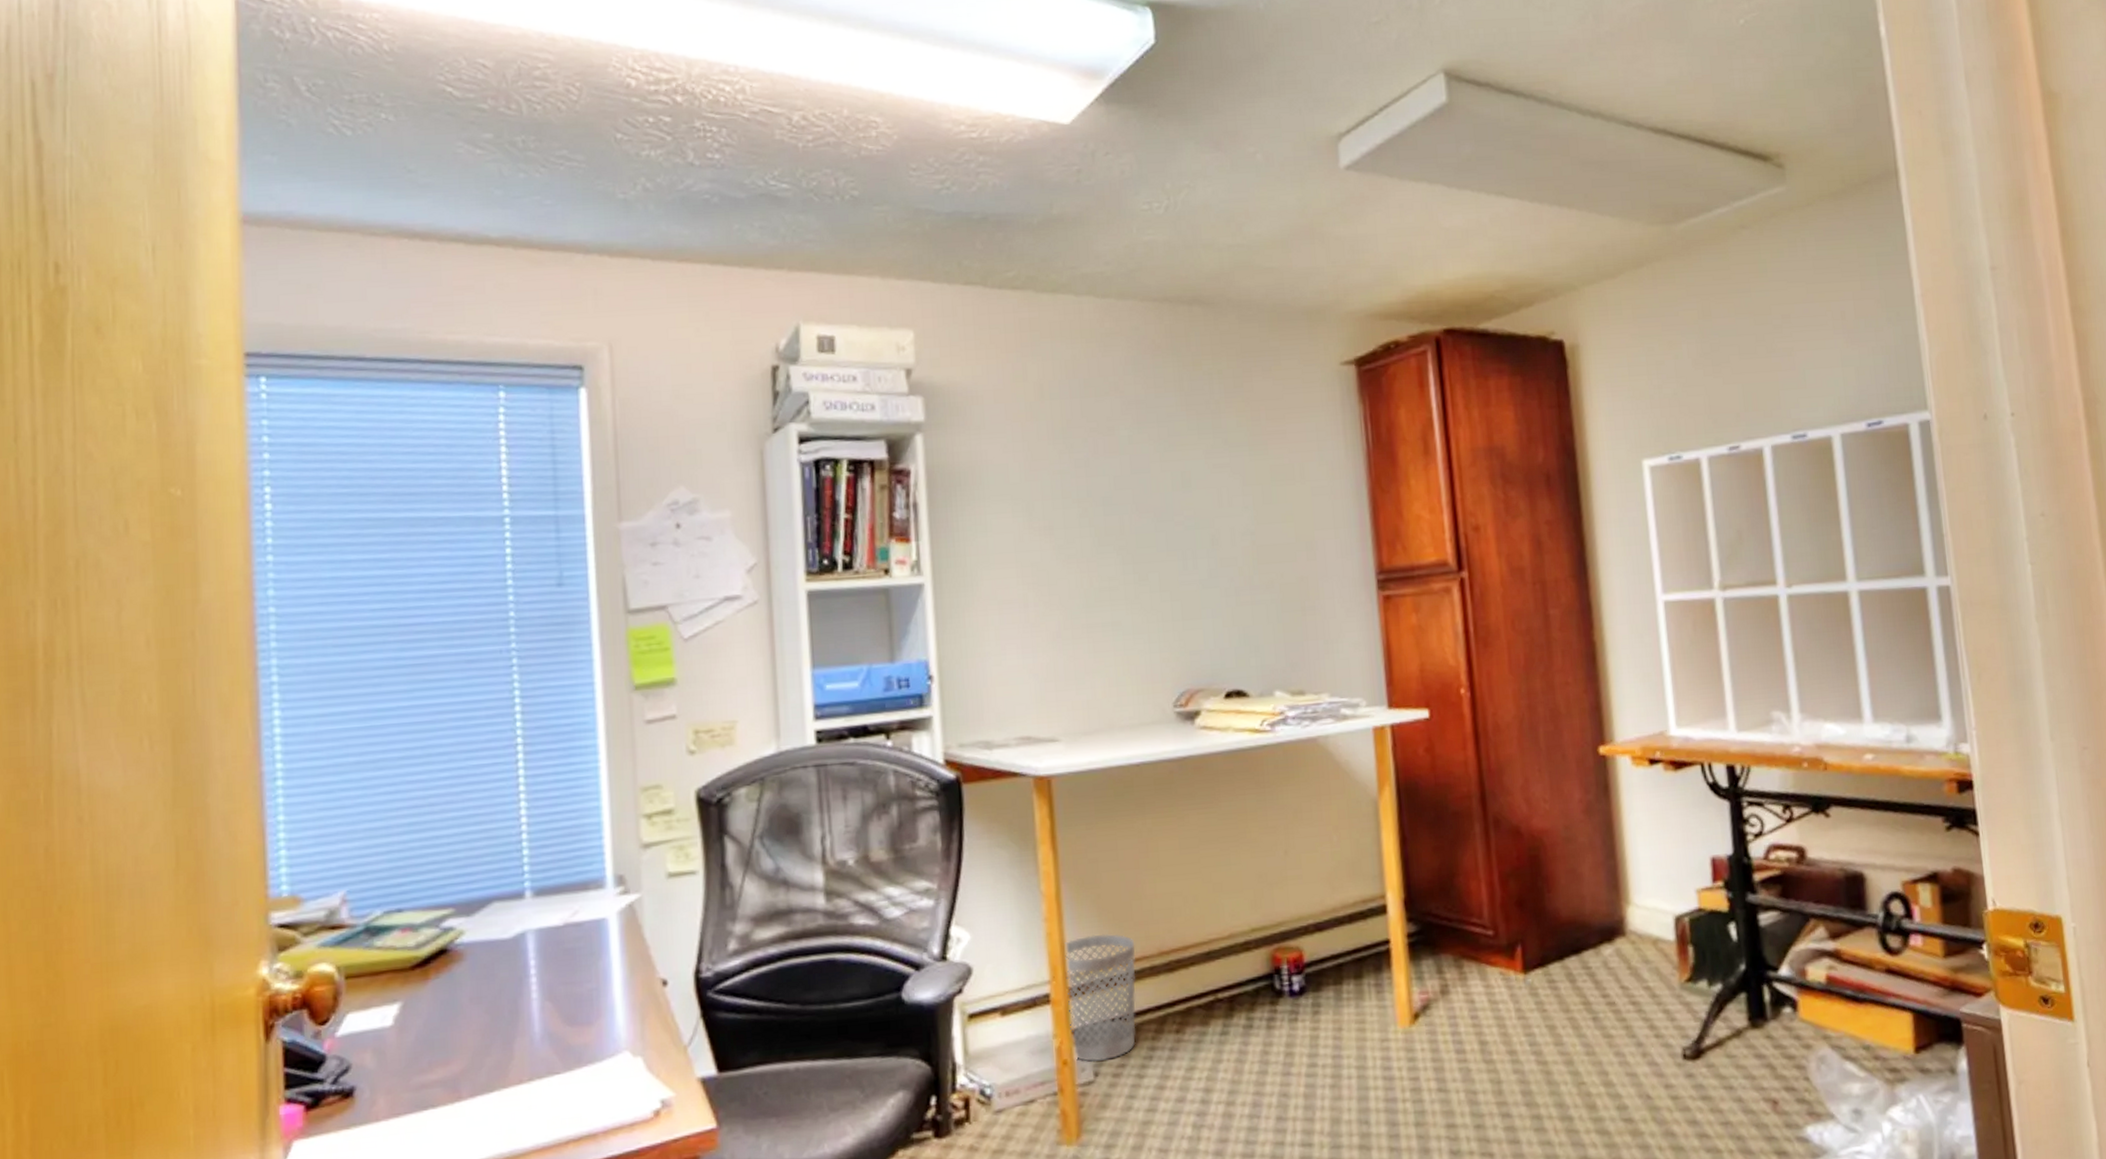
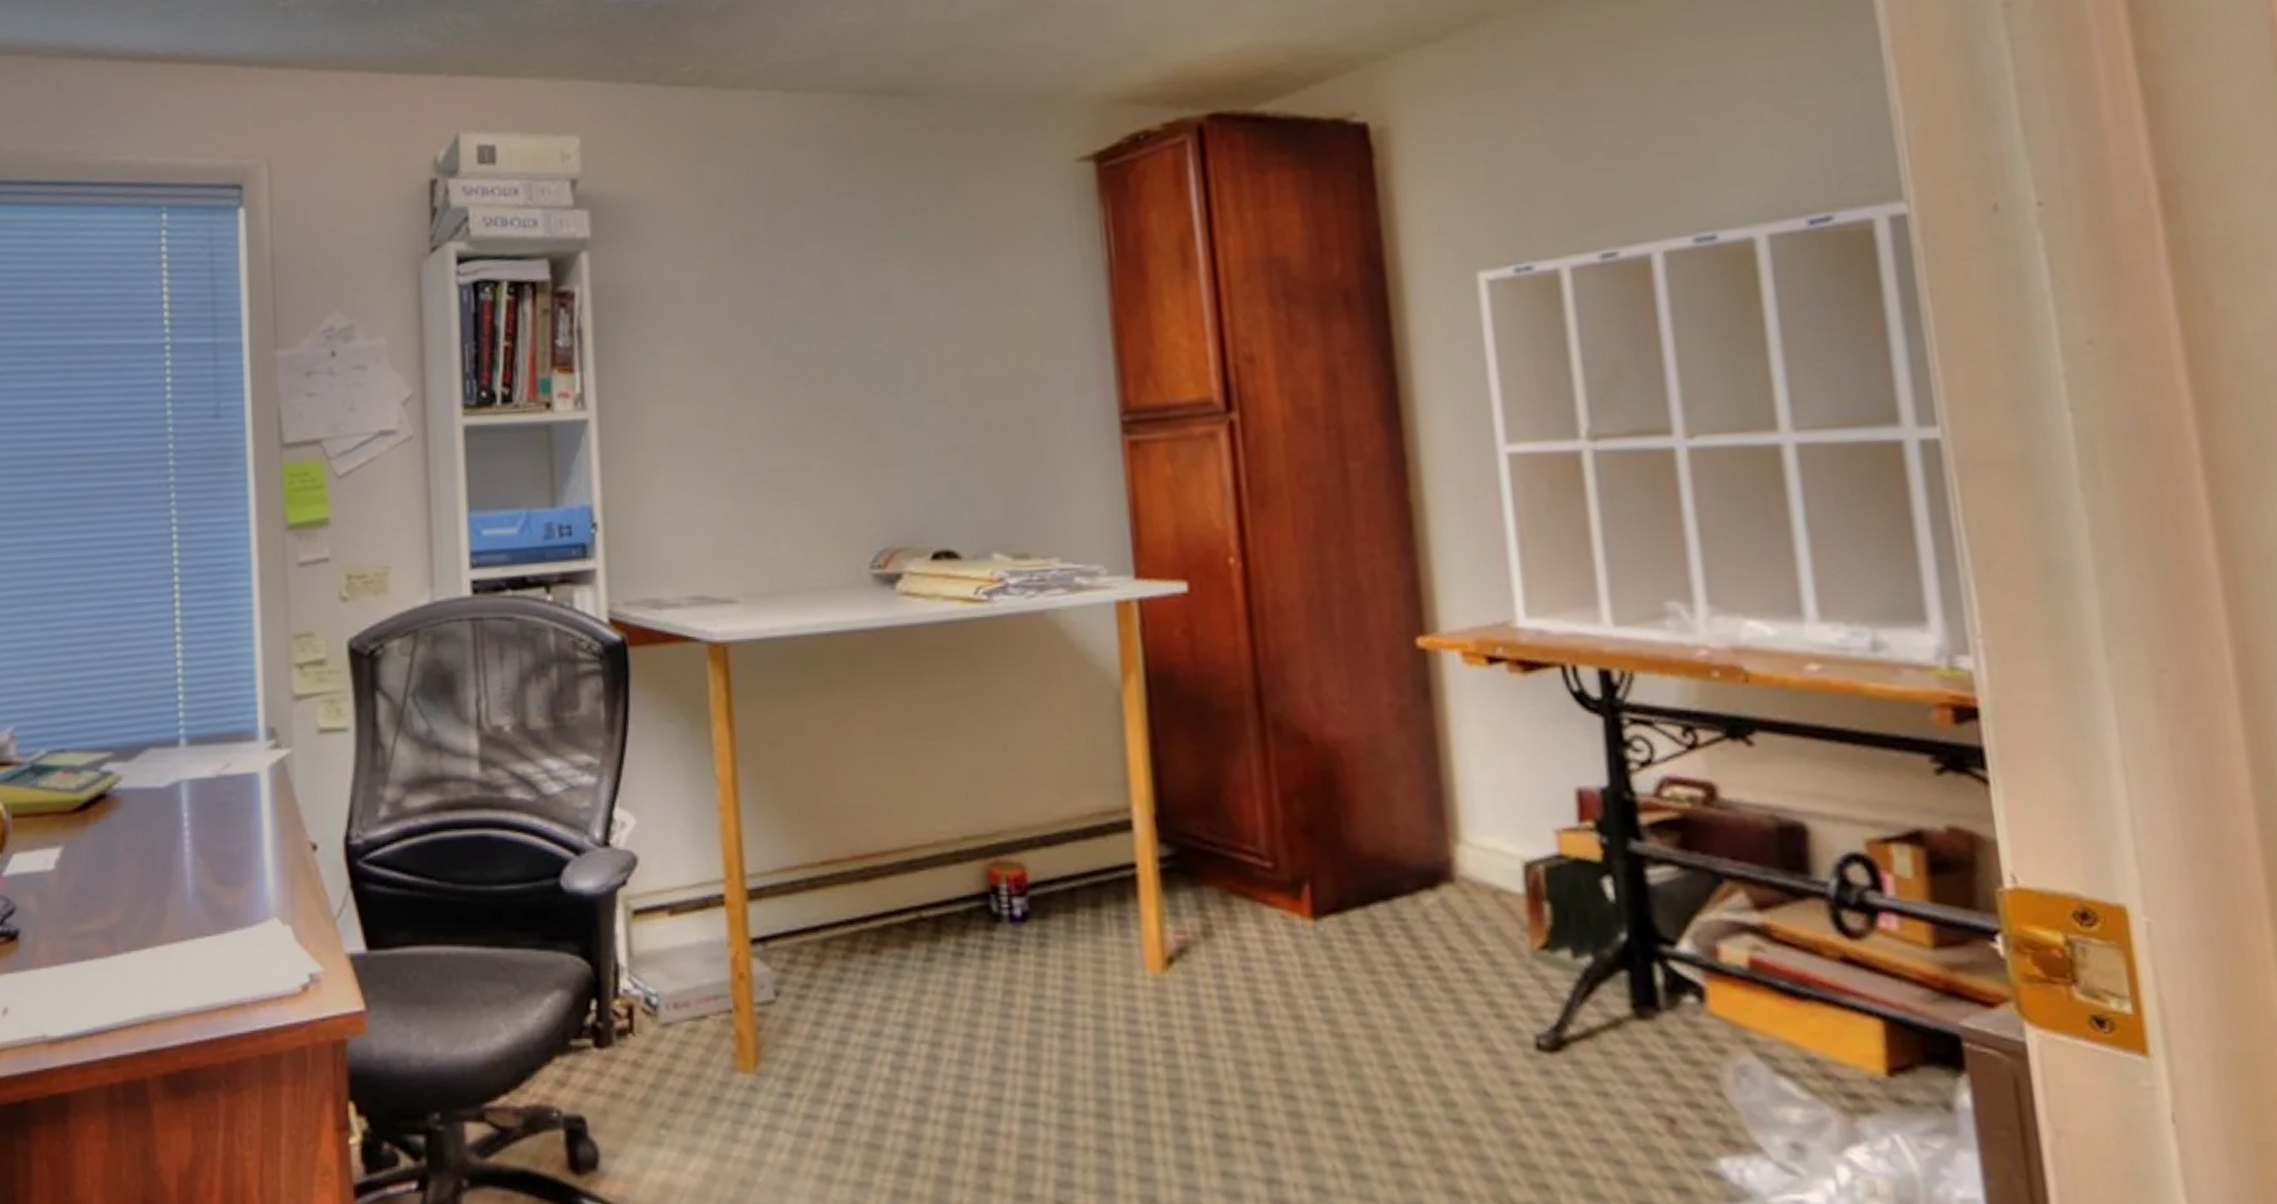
wastebasket: present [1064,933,1136,1062] -> none [741,829,824,979]

